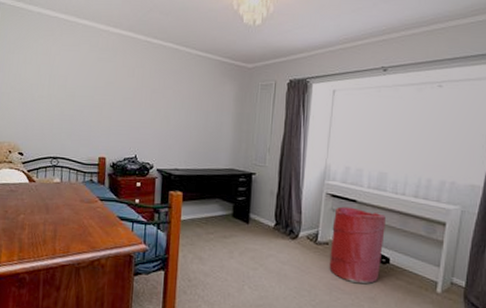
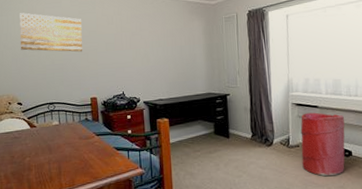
wall art: none [28,52,99,105] -> present [20,13,82,53]

